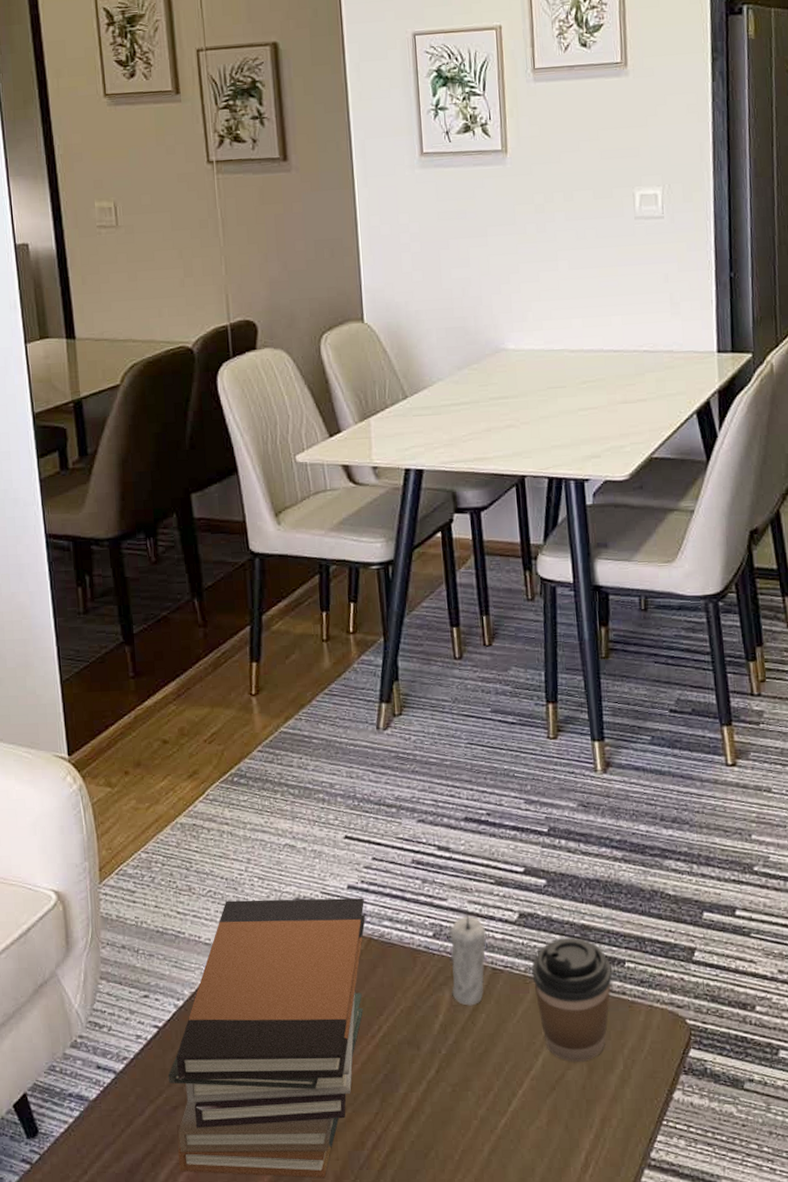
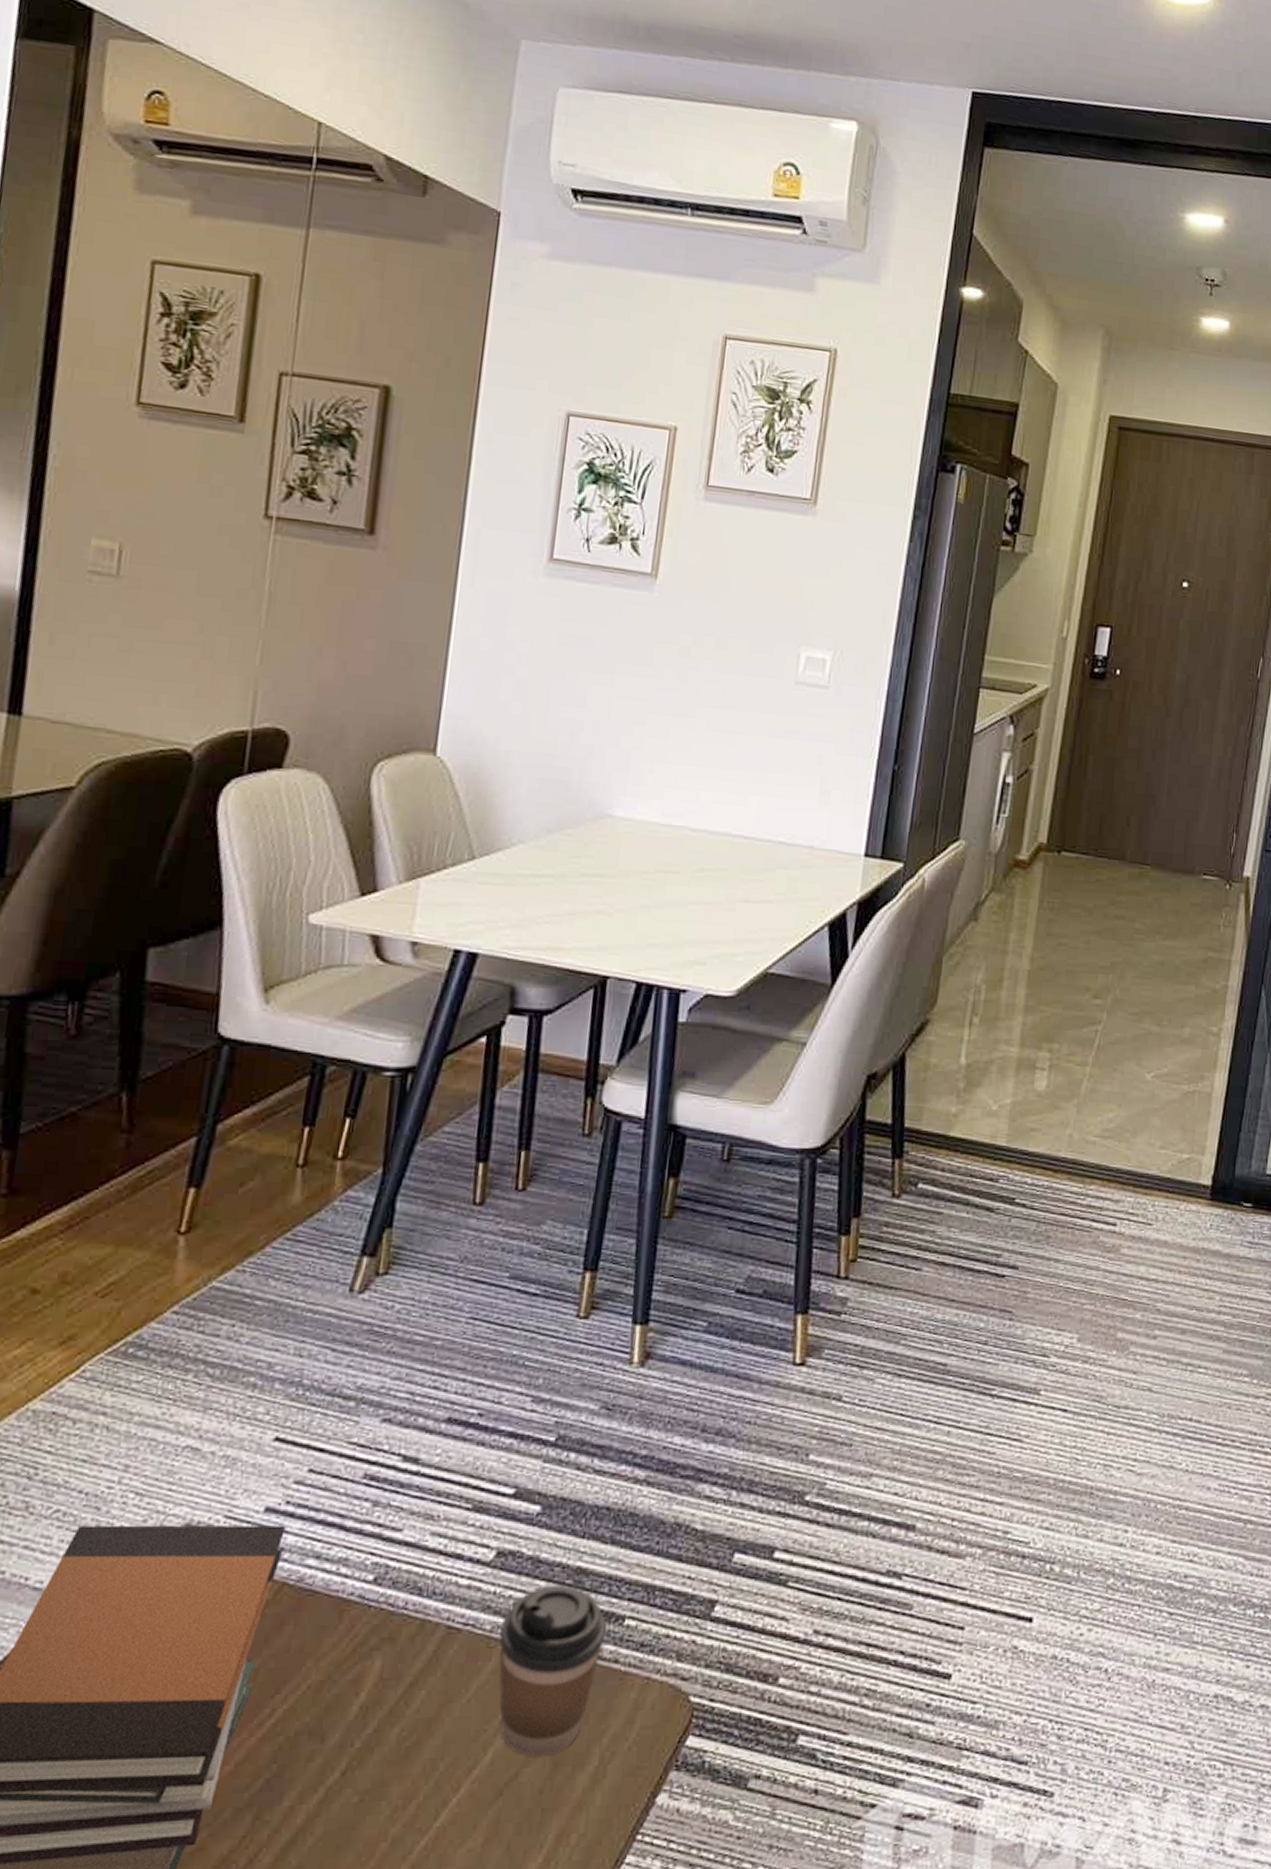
candle: present [450,908,486,1006] -> none [384,1542,447,1679]

